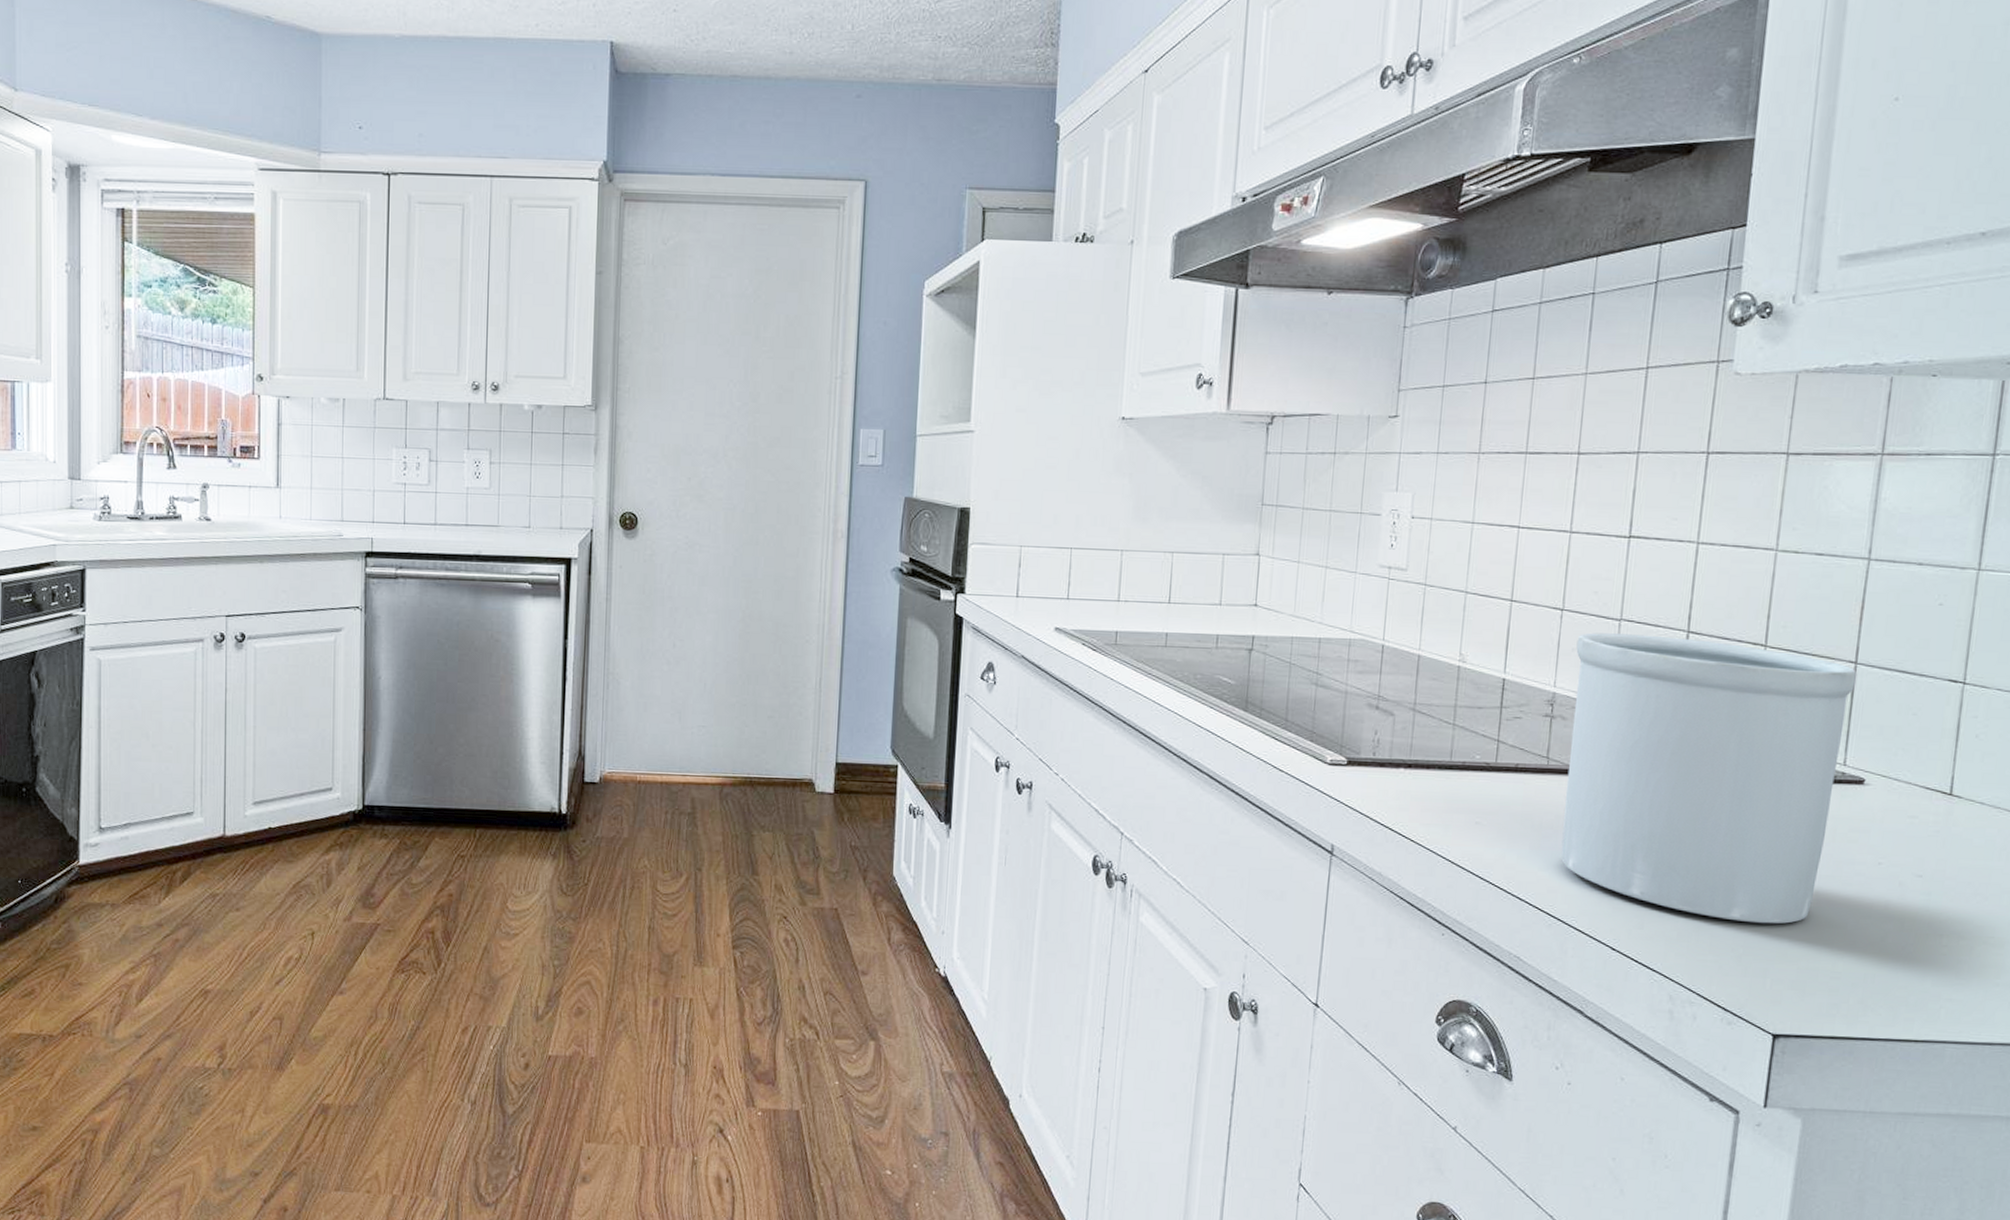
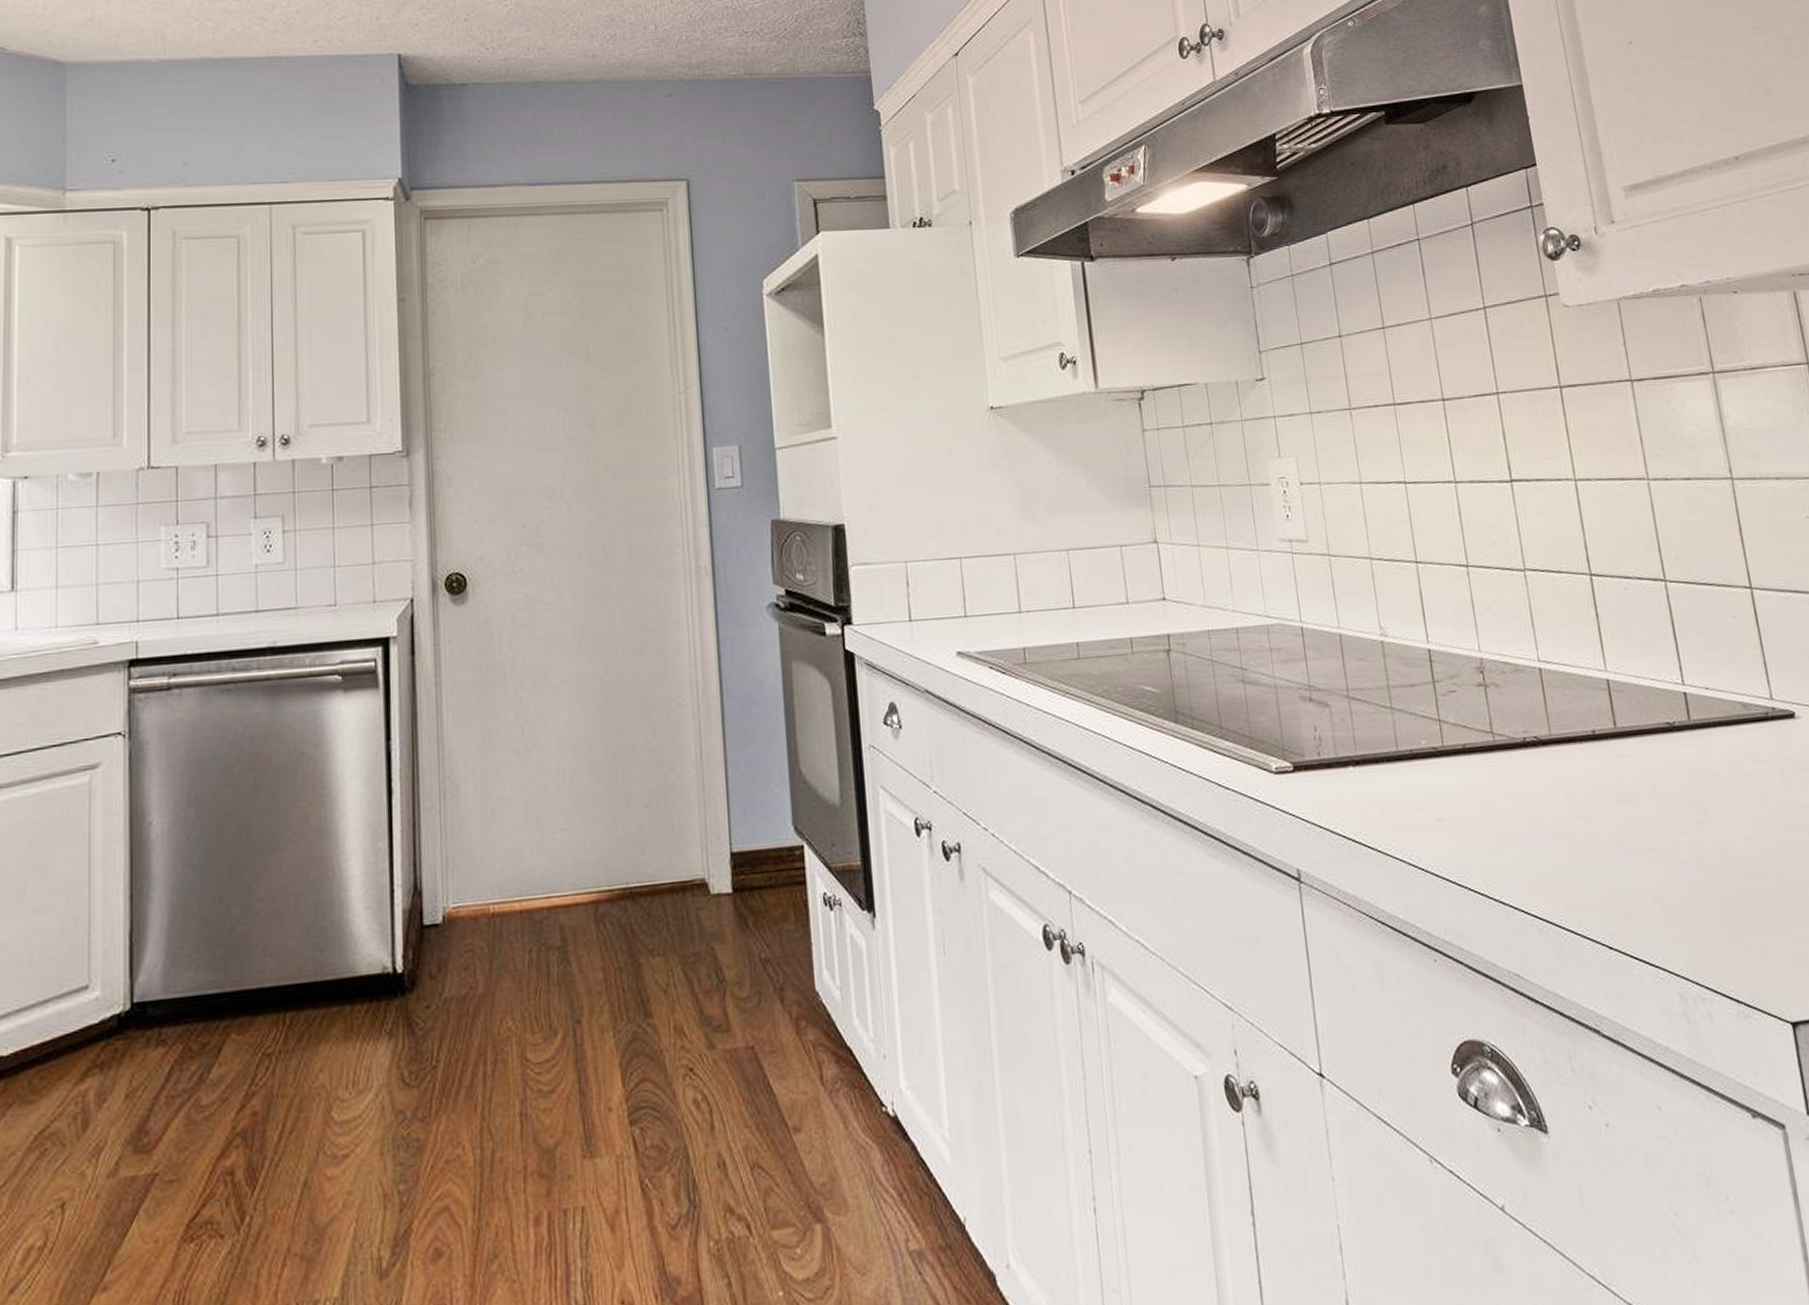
utensil holder: present [1561,633,1857,924] -> none [1489,582,1786,894]

